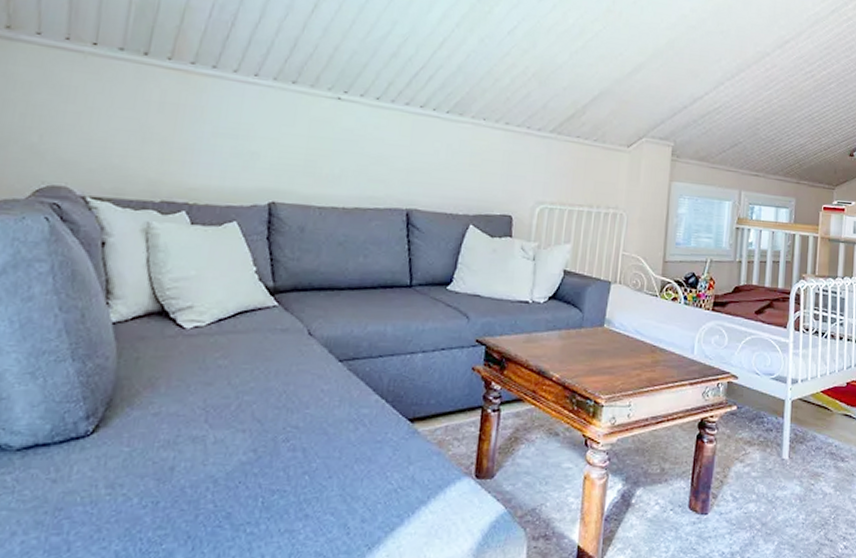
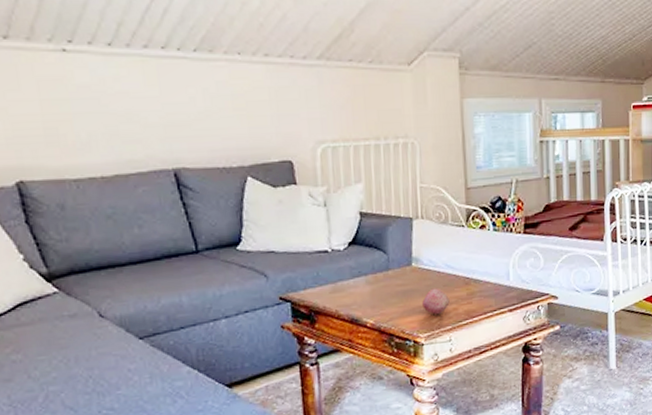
fruit: none [608,351,635,378] -> present [422,287,450,315]

